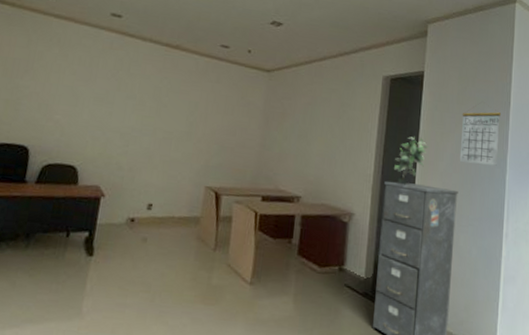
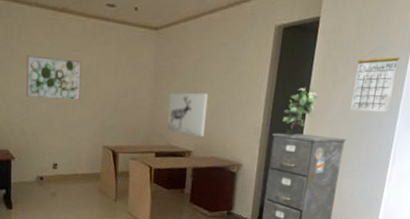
wall art: none [128,87,191,137] -> present [26,55,83,101]
wall art: none [276,134,319,181] -> present [167,92,209,136]

